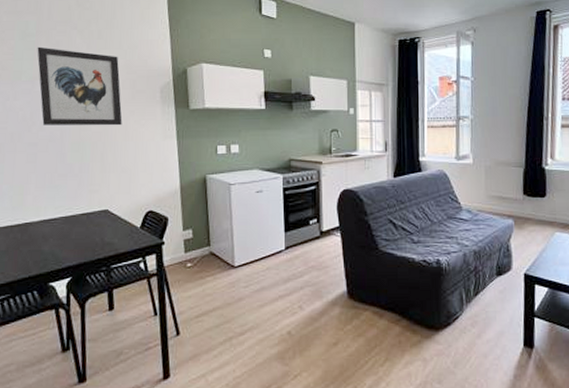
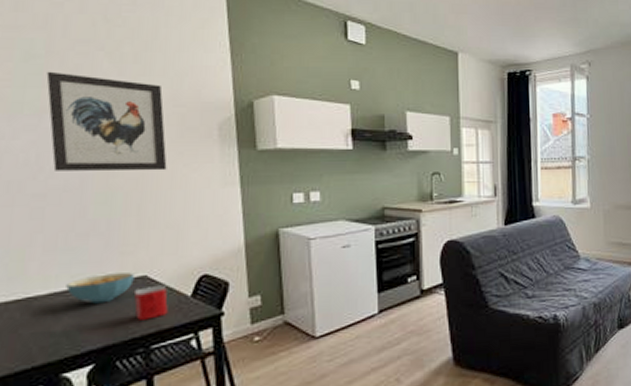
cereal bowl: none [51,207,99,230] -> present [66,273,134,304]
mug: none [98,217,123,245] -> present [133,285,168,320]

